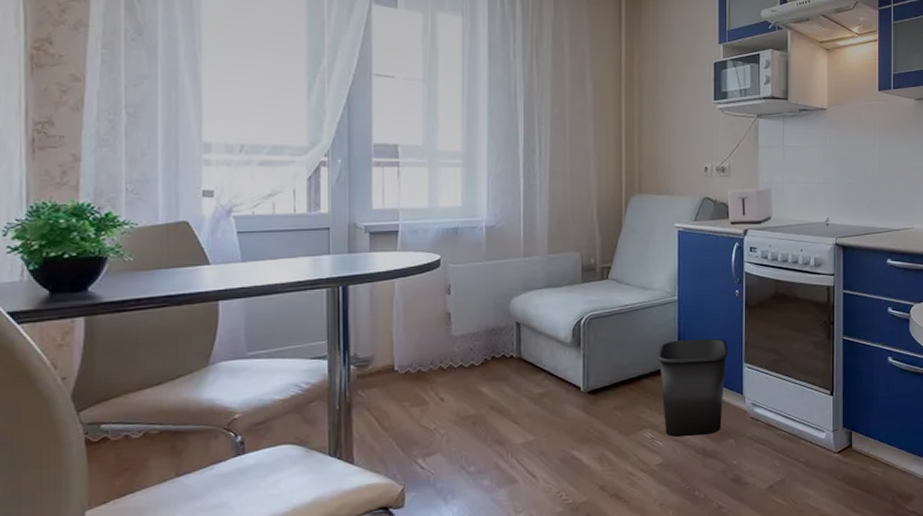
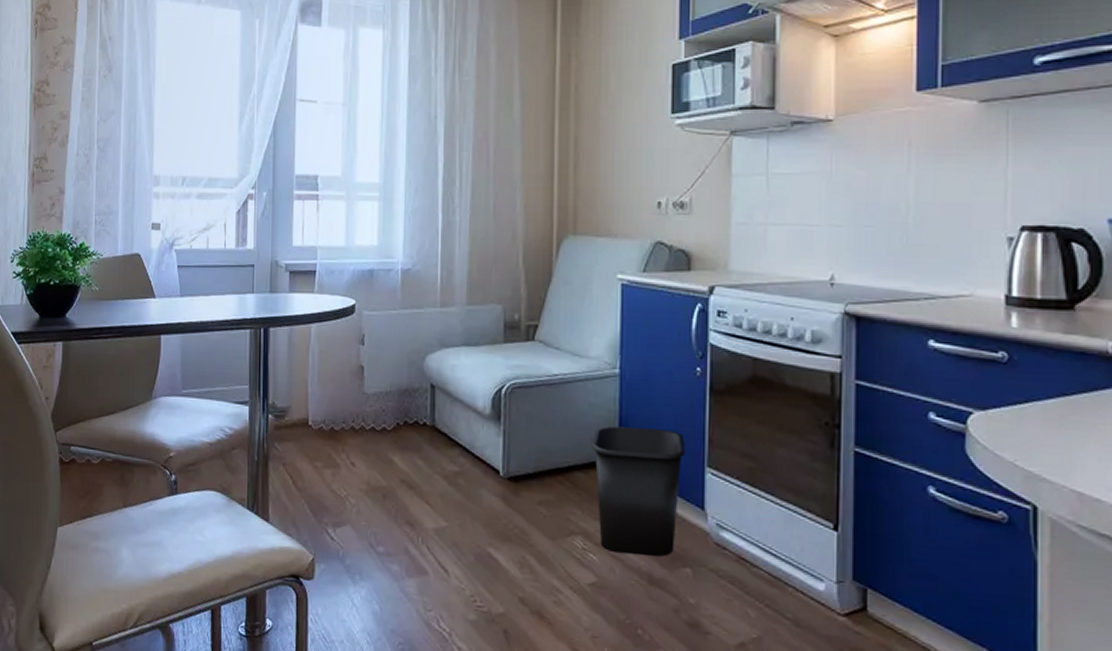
toaster: present [726,188,772,225] -> none [685,230,750,280]

